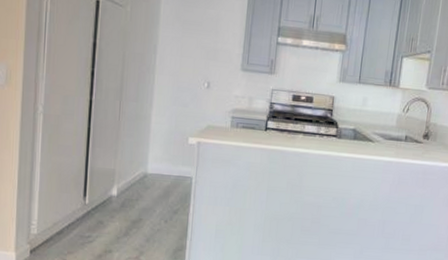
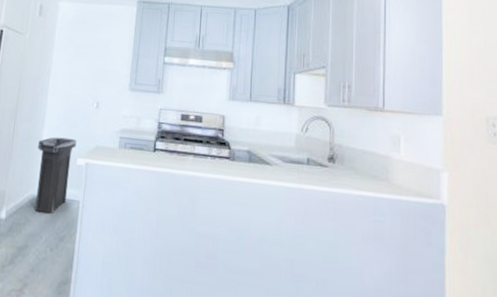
trash can: none [147,116,188,190] -> present [34,137,77,214]

